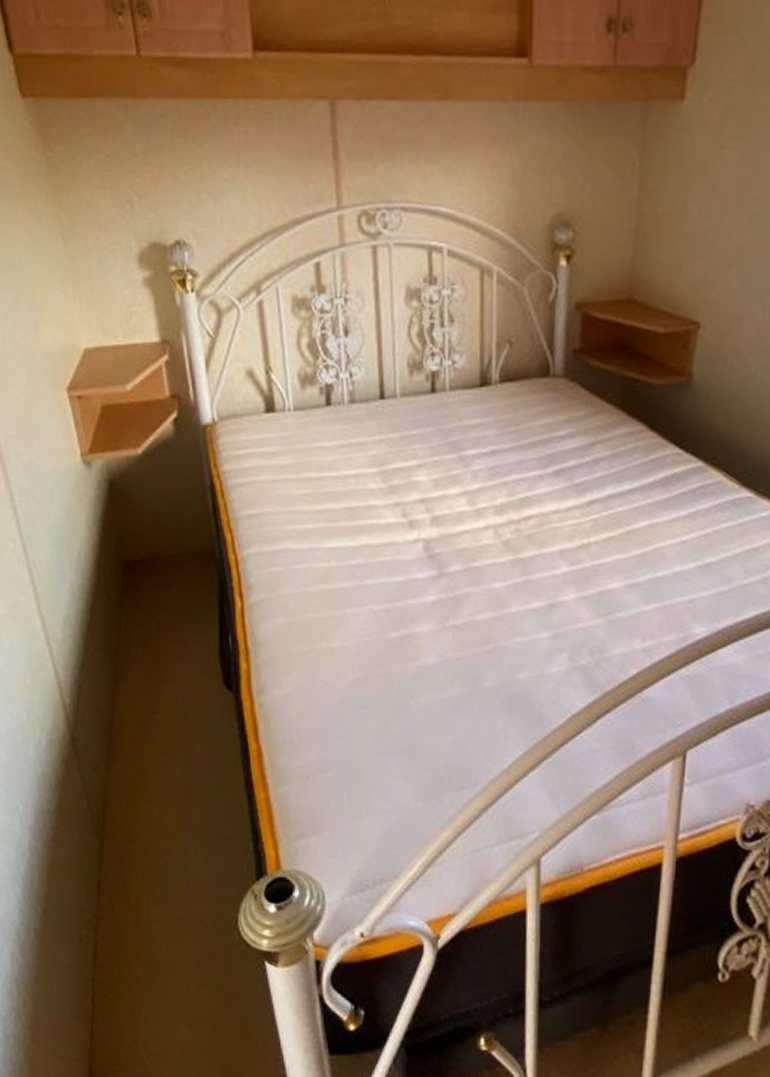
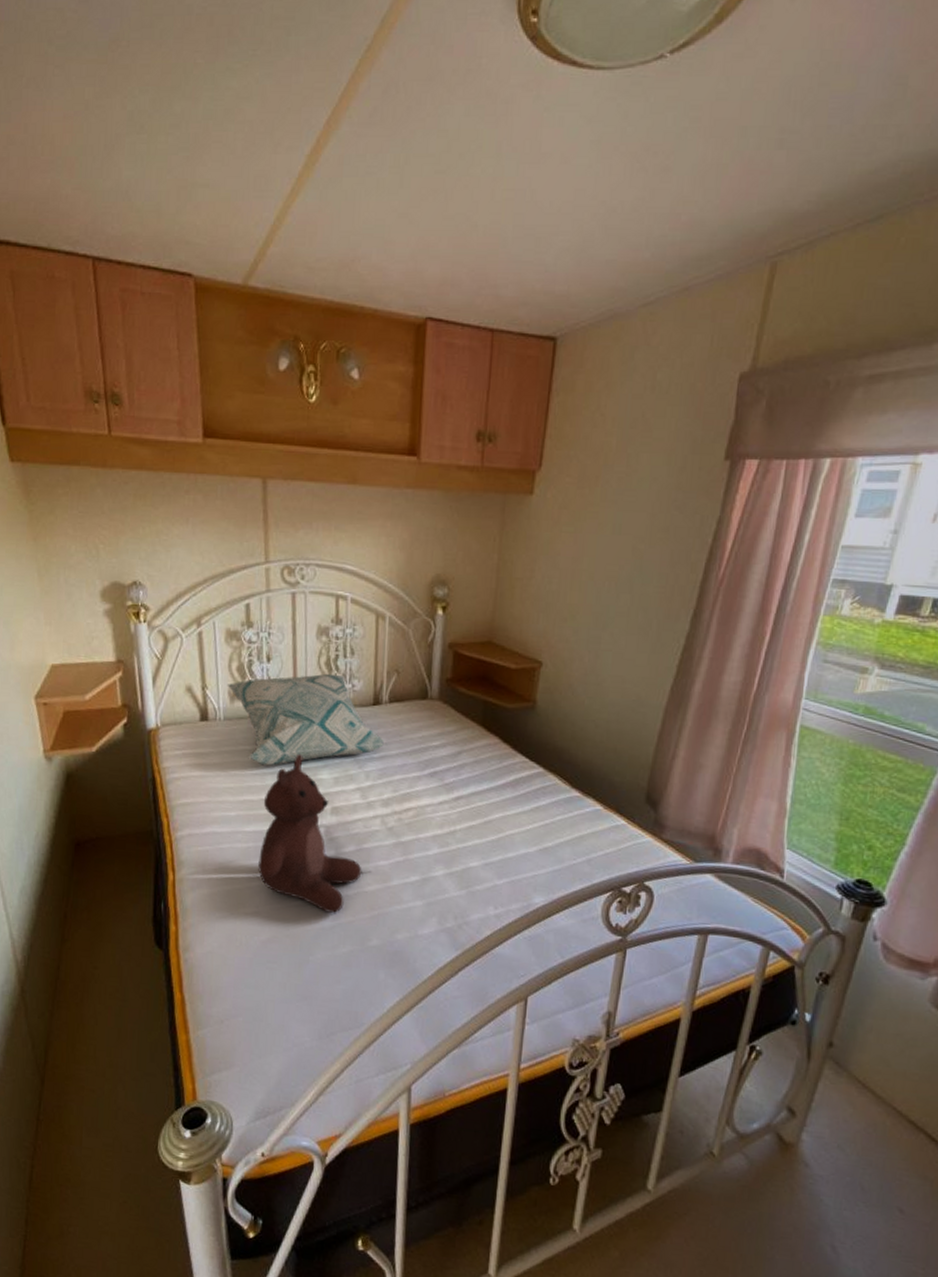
decorative pillow: none [295,348,498,467] -> present [226,673,387,766]
teddy bear: none [343,450,472,647] -> present [258,753,362,913]

